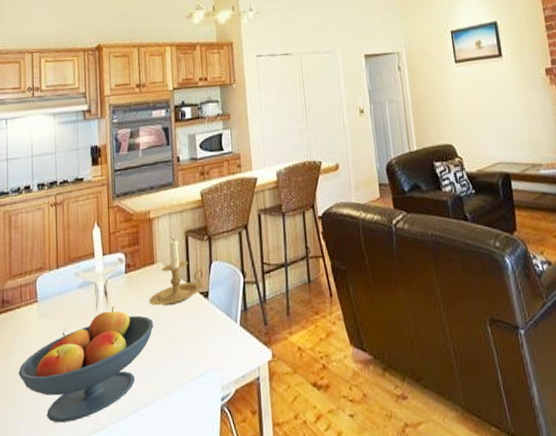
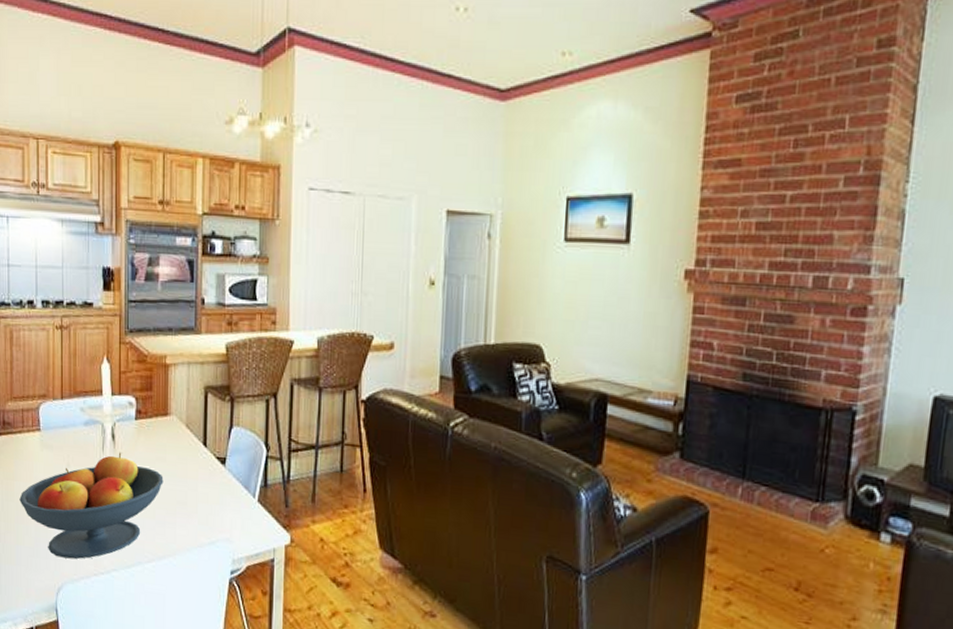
candle holder: present [149,238,204,306] -> none [160,391,223,465]

